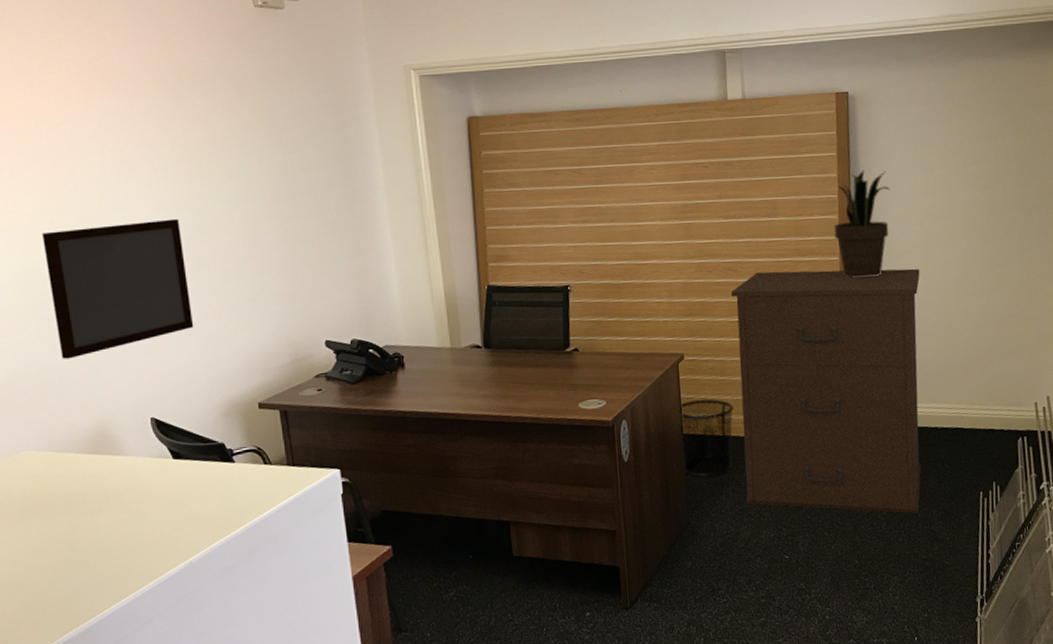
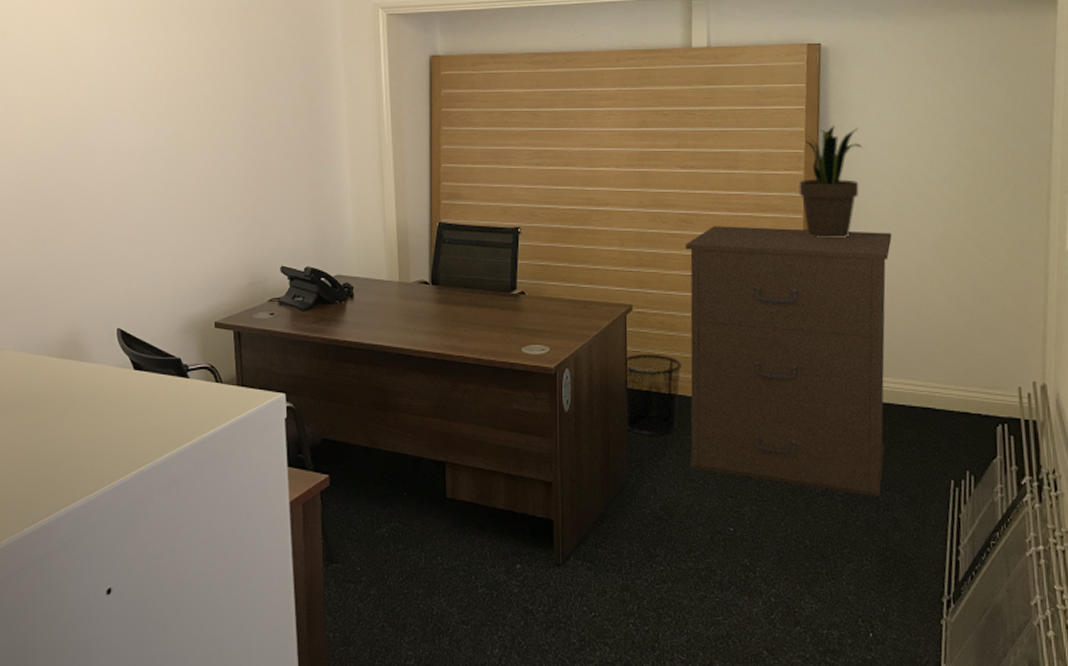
writing board: present [41,218,194,359] -> none [37,141,162,267]

